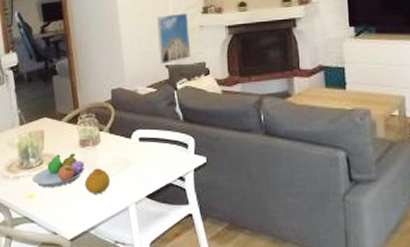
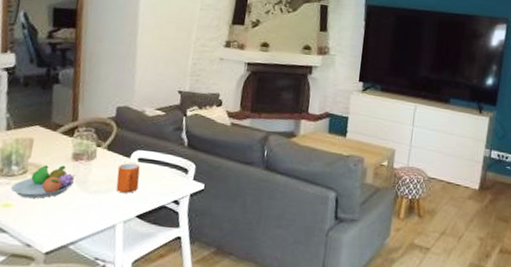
fruit: present [84,168,110,194] -> none [70,183,101,210]
mug: none [122,143,144,174] -> present [116,163,140,193]
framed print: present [156,13,191,64] -> none [173,42,210,90]

